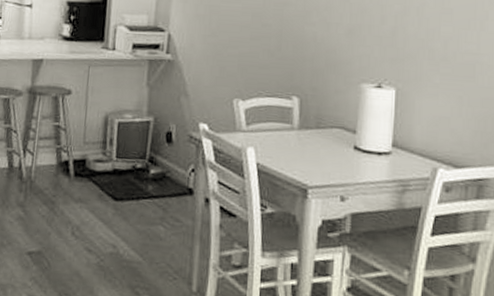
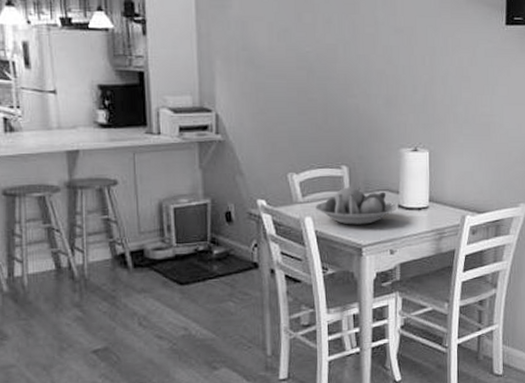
fruit bowl: none [259,120,352,164] -> present [315,187,397,225]

